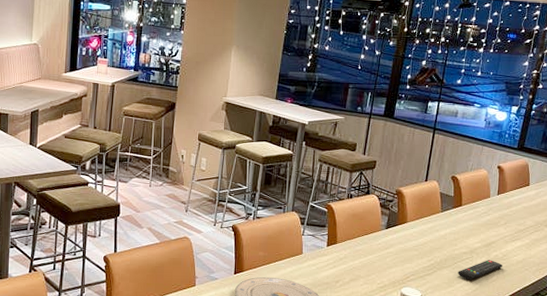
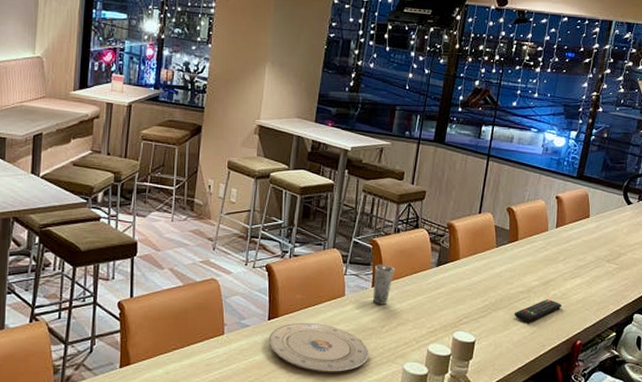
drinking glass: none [327,226,348,262] -> present [372,264,395,305]

